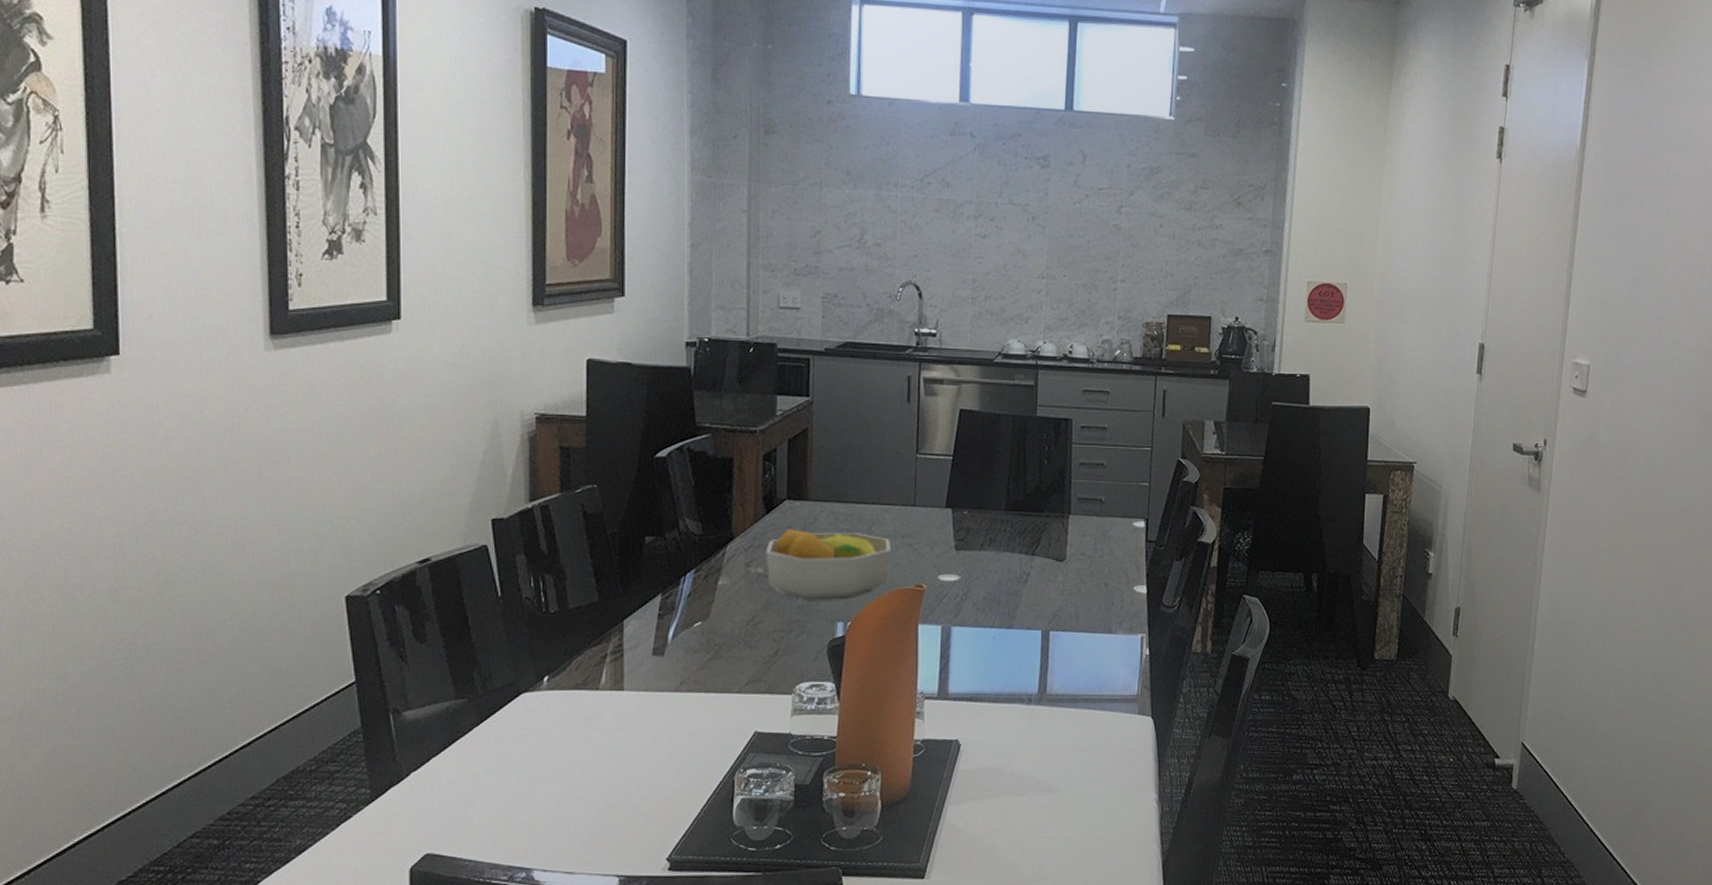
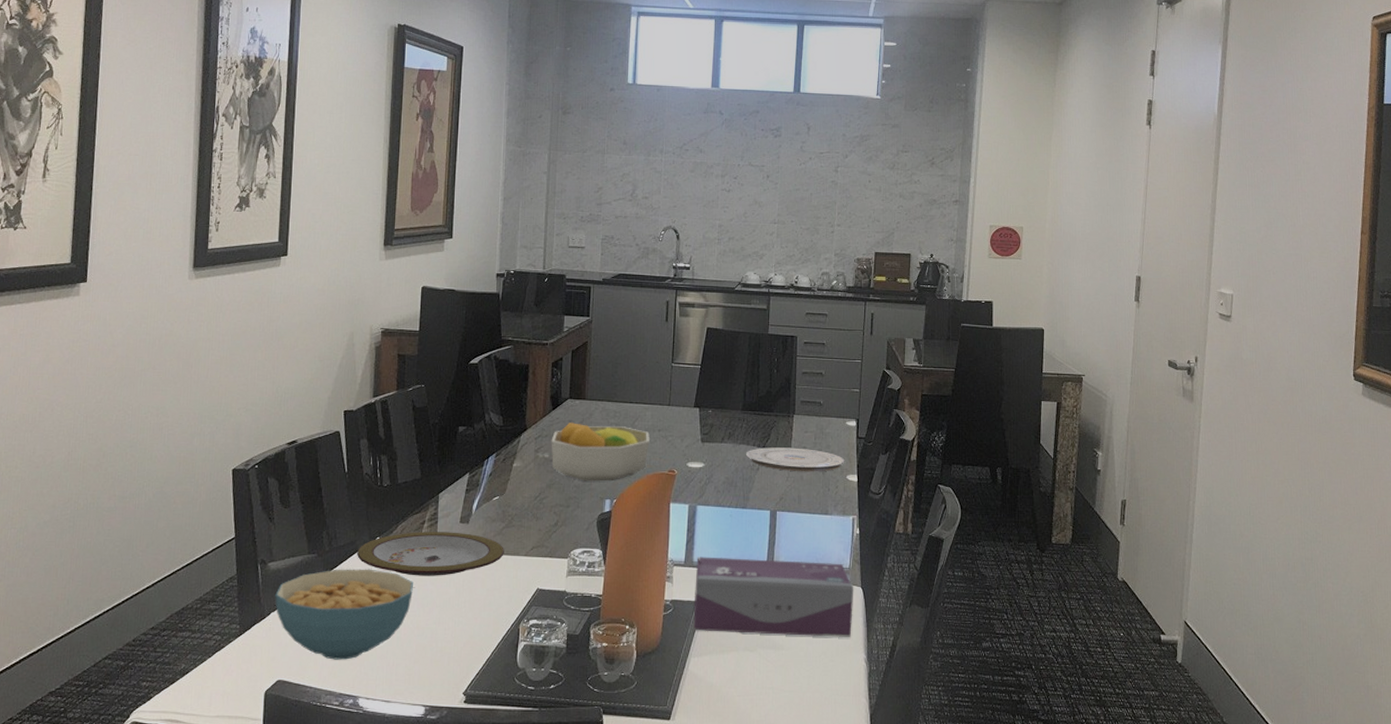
cereal bowl: none [415,715,596,827] -> present [275,569,413,660]
plate: none [520,666,711,722] -> present [357,532,504,576]
tissue box: none [950,687,1143,776] -> present [693,557,854,638]
plate: none [1011,554,1132,584] -> present [746,447,845,472]

